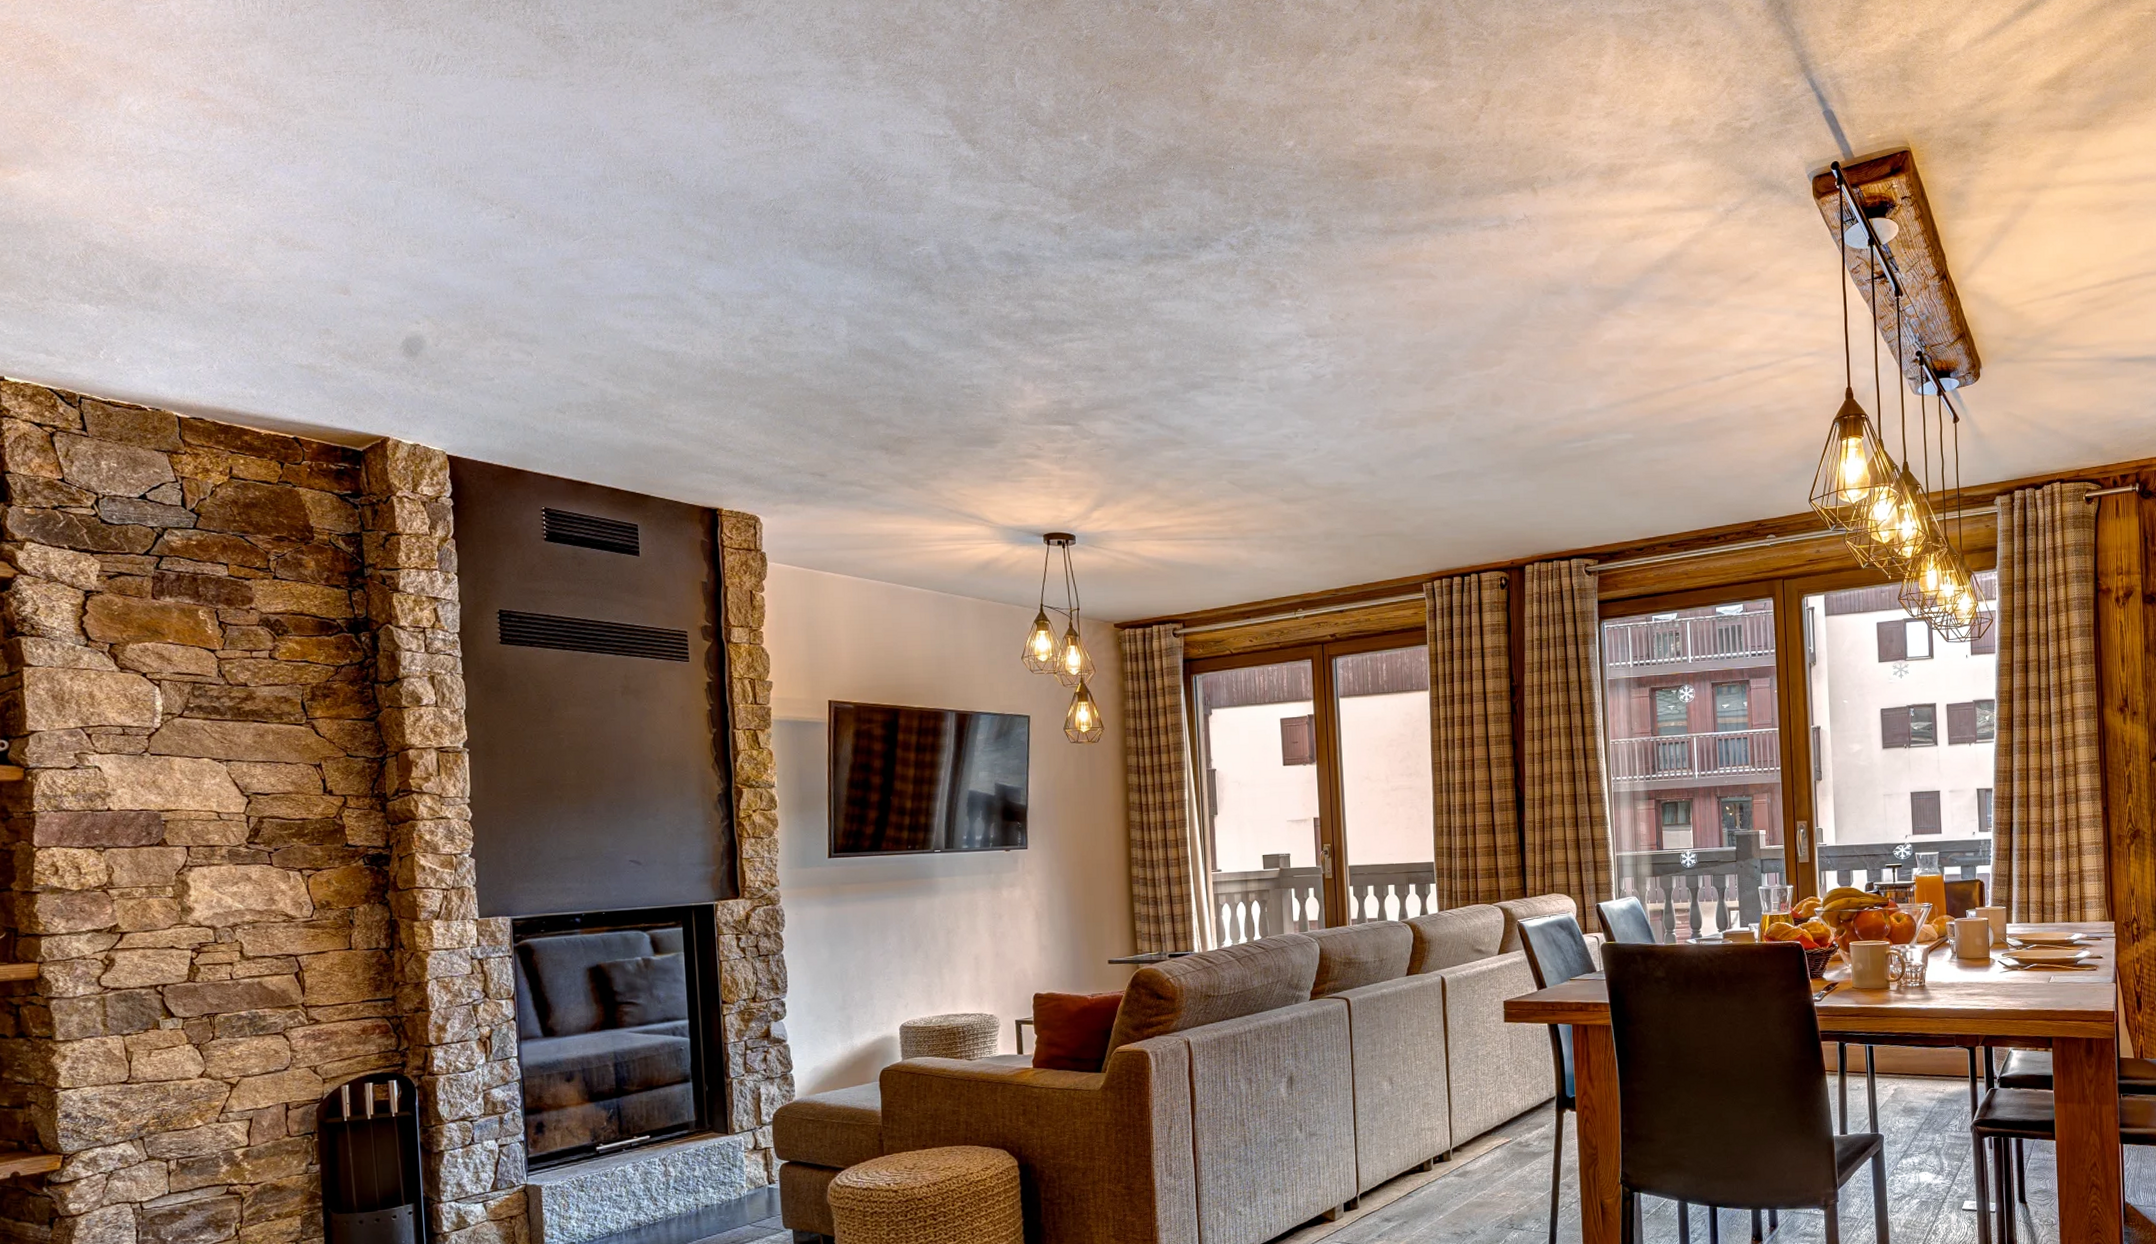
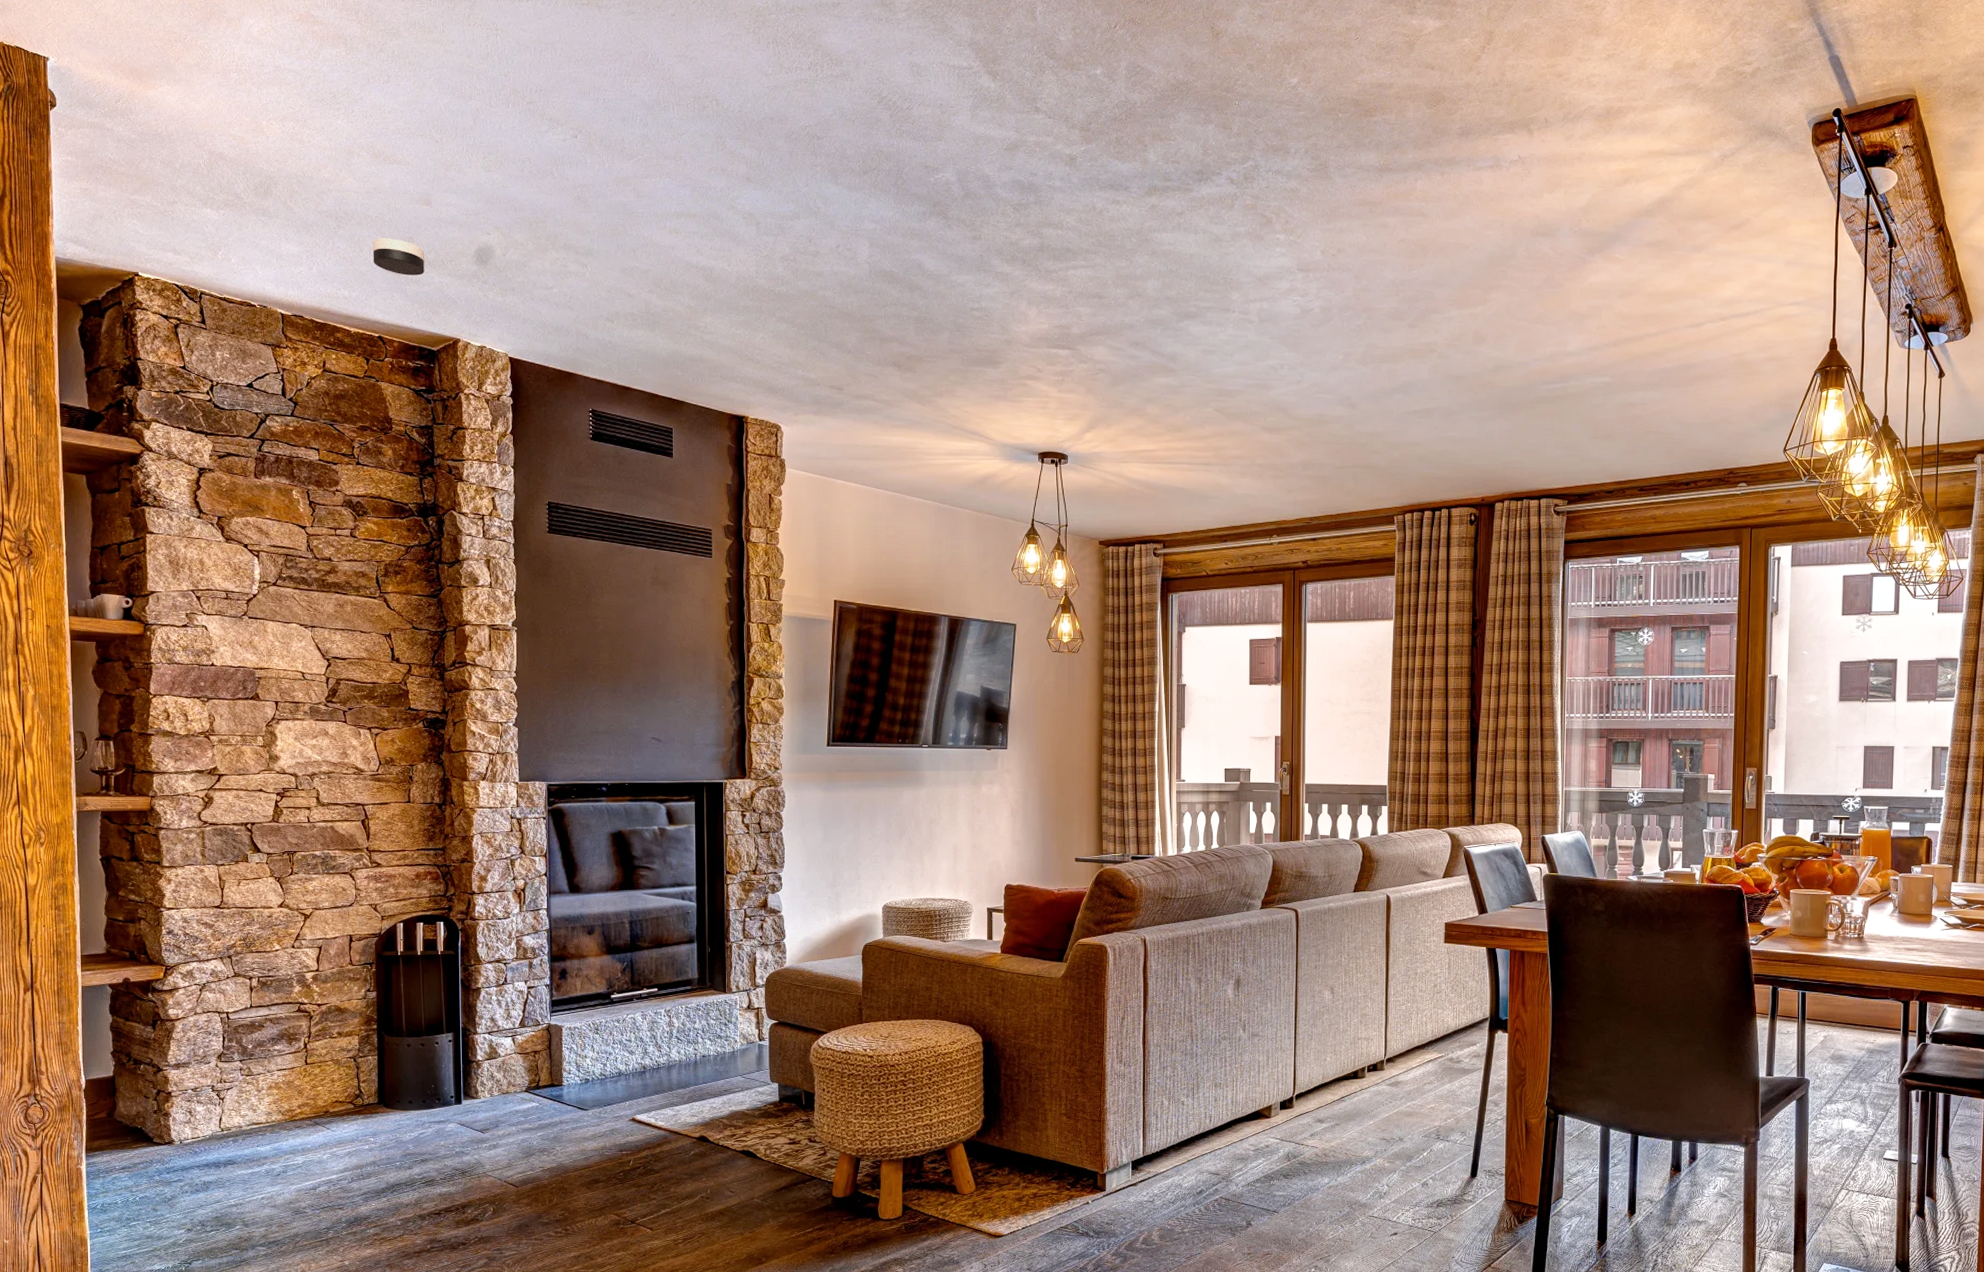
smoke detector: none [282,330,345,371] -> present [372,238,425,276]

